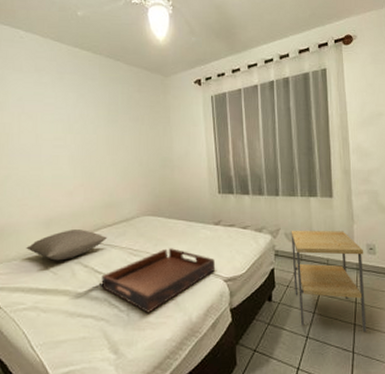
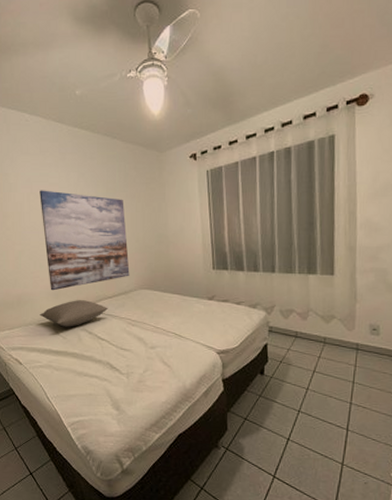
wall art: none [32,110,132,220] -> present [40,190,130,291]
serving tray: present [101,248,216,313] -> none [104,320,209,377]
side table: present [291,231,367,332] -> none [286,308,366,412]

